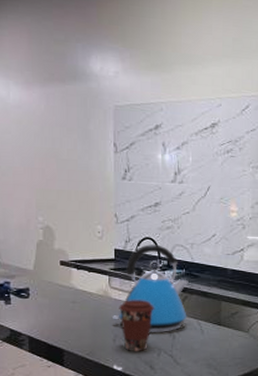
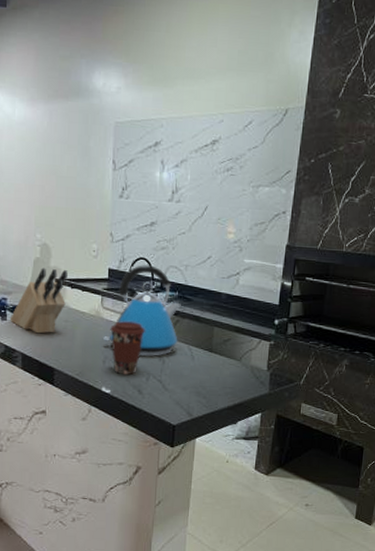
knife block: none [14,250,73,316] -> present [9,267,68,334]

